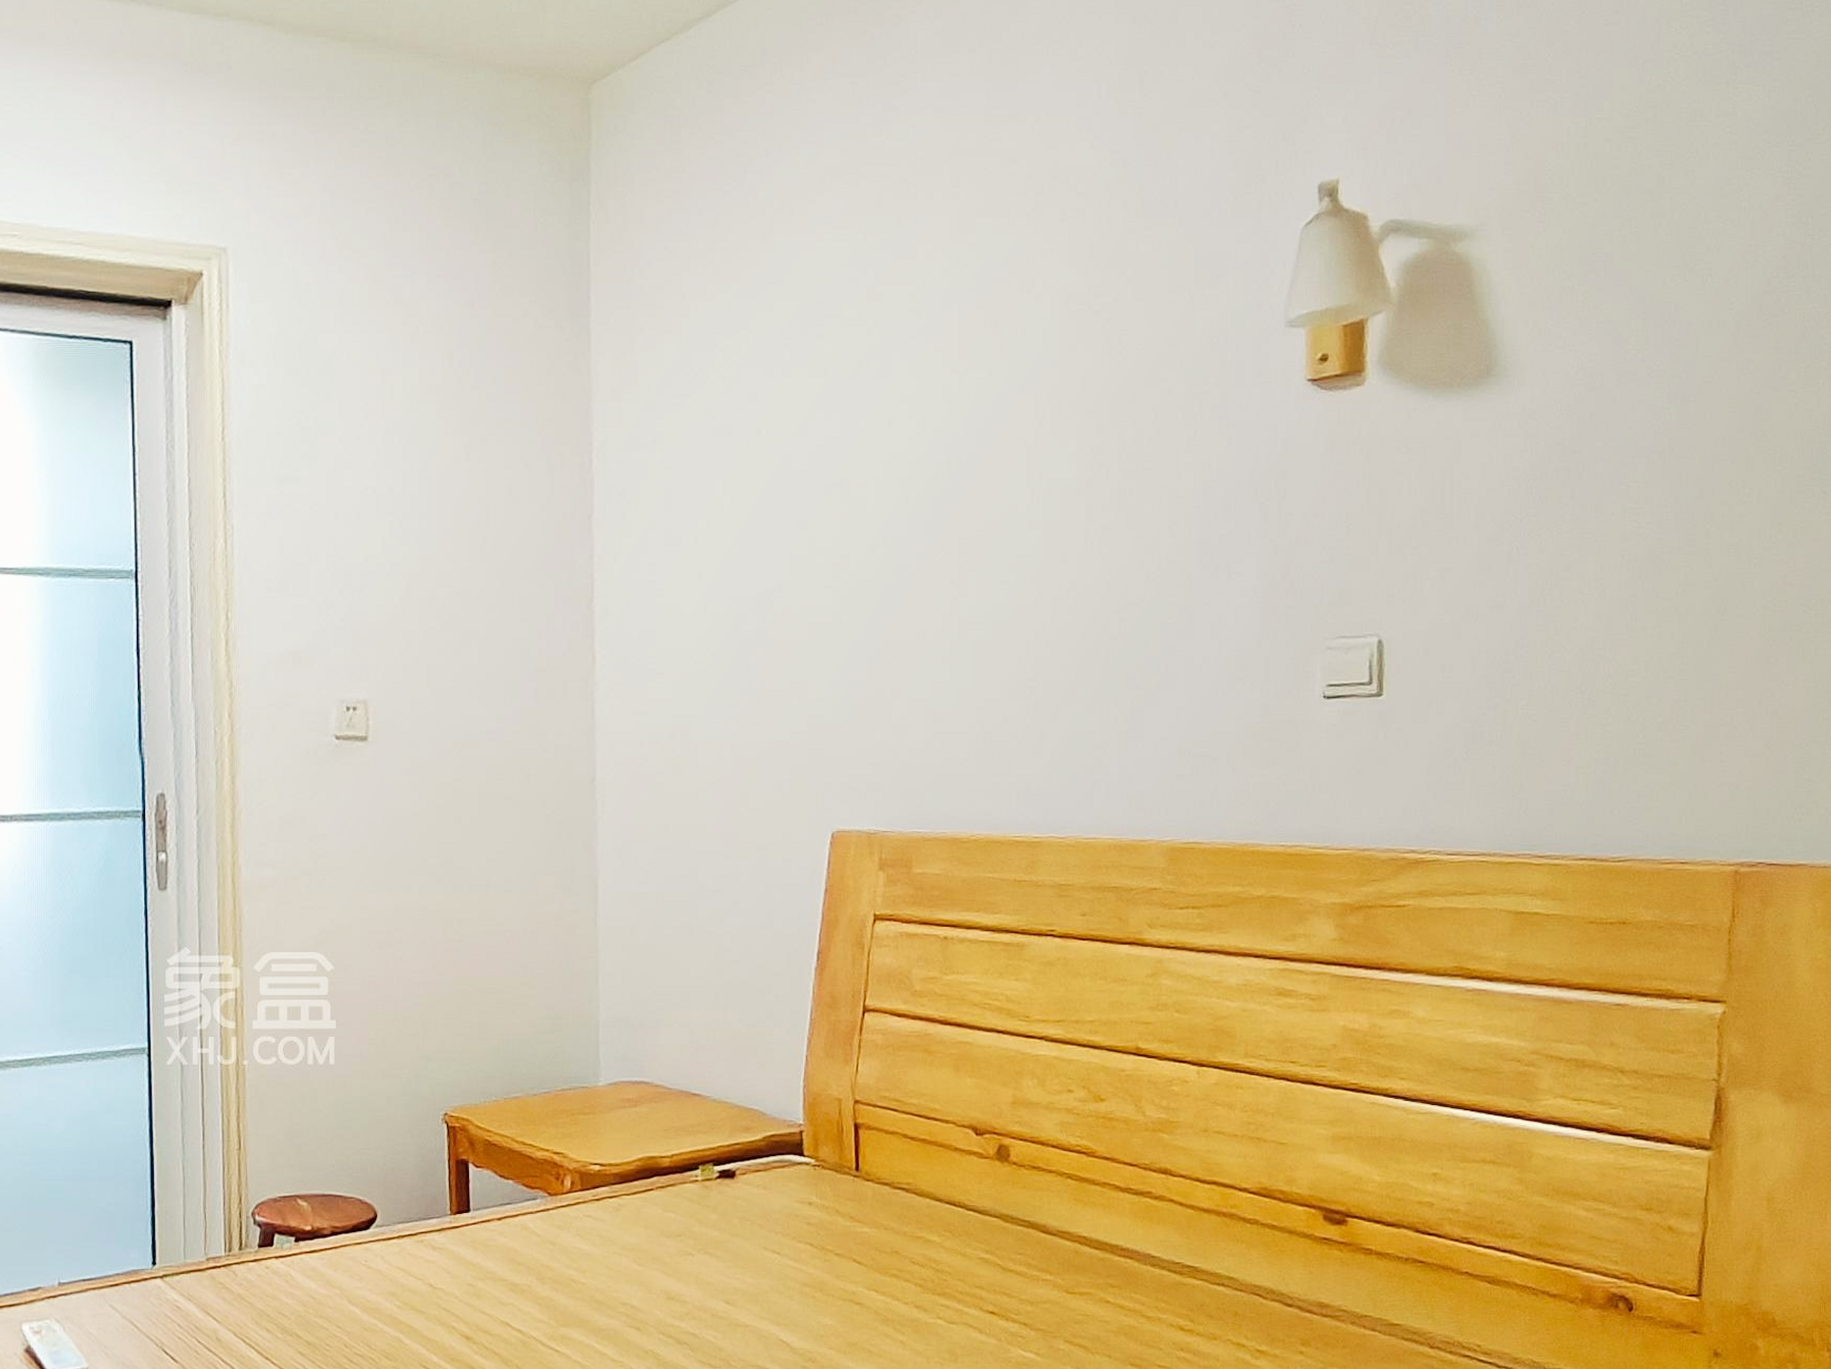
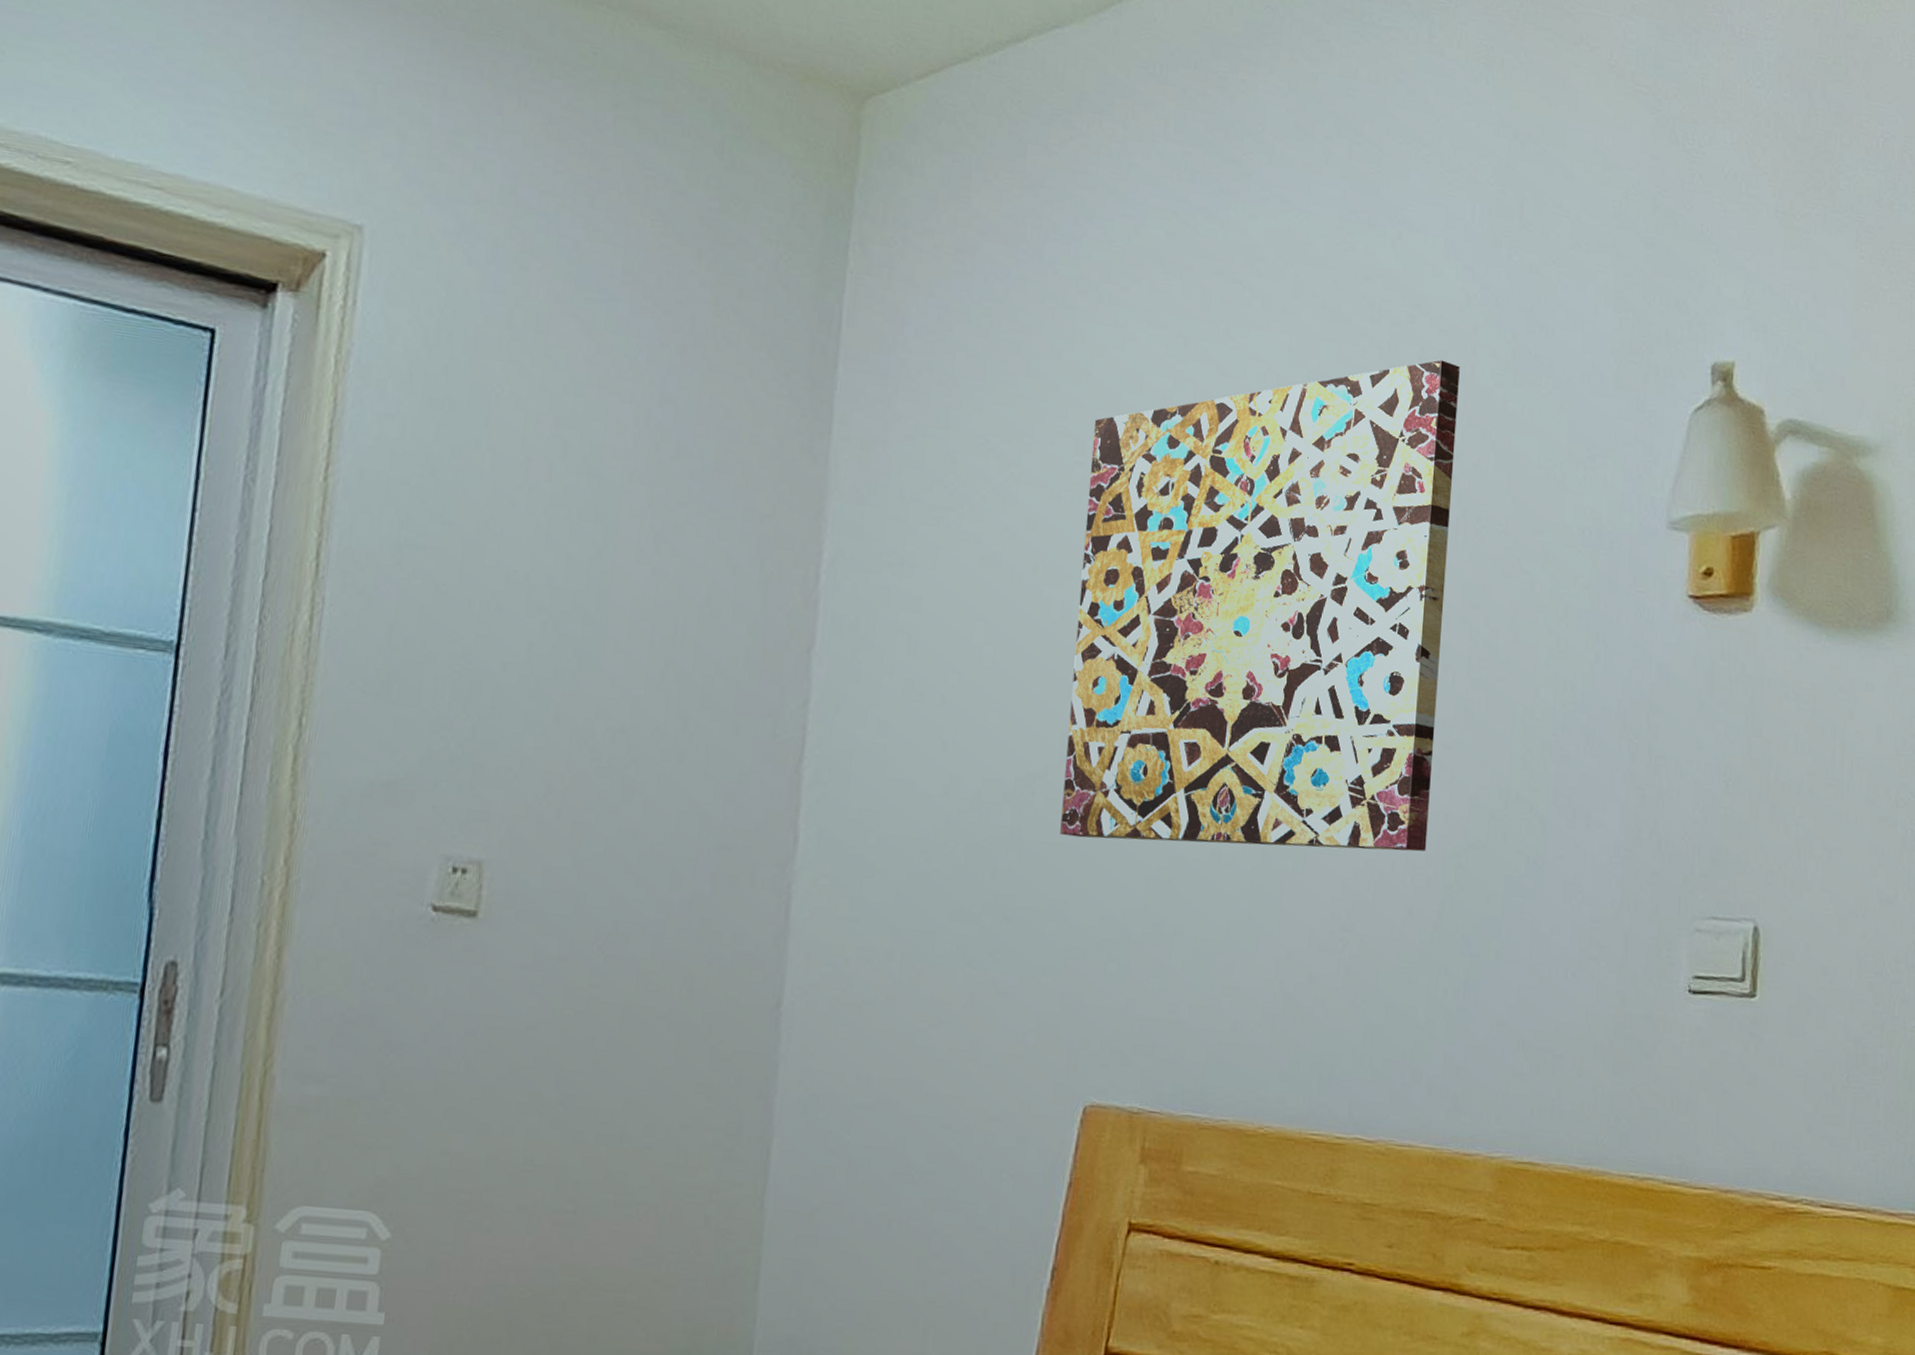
wall art: none [796,217,1097,633] -> present [1060,359,1460,852]

